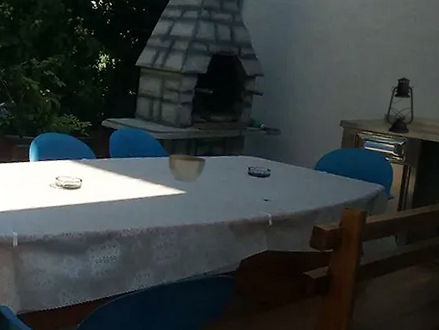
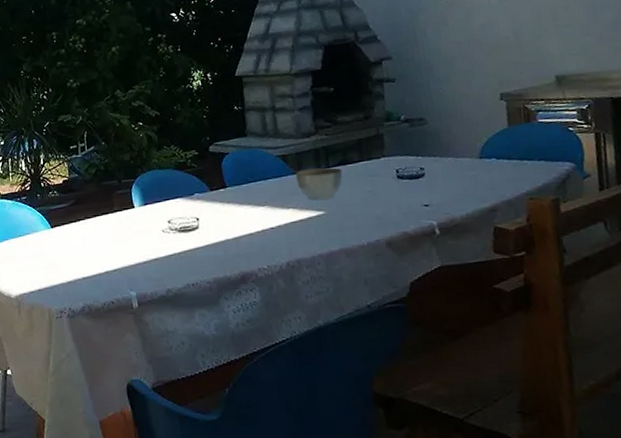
lantern: present [386,75,415,134] -> none [556,24,595,96]

